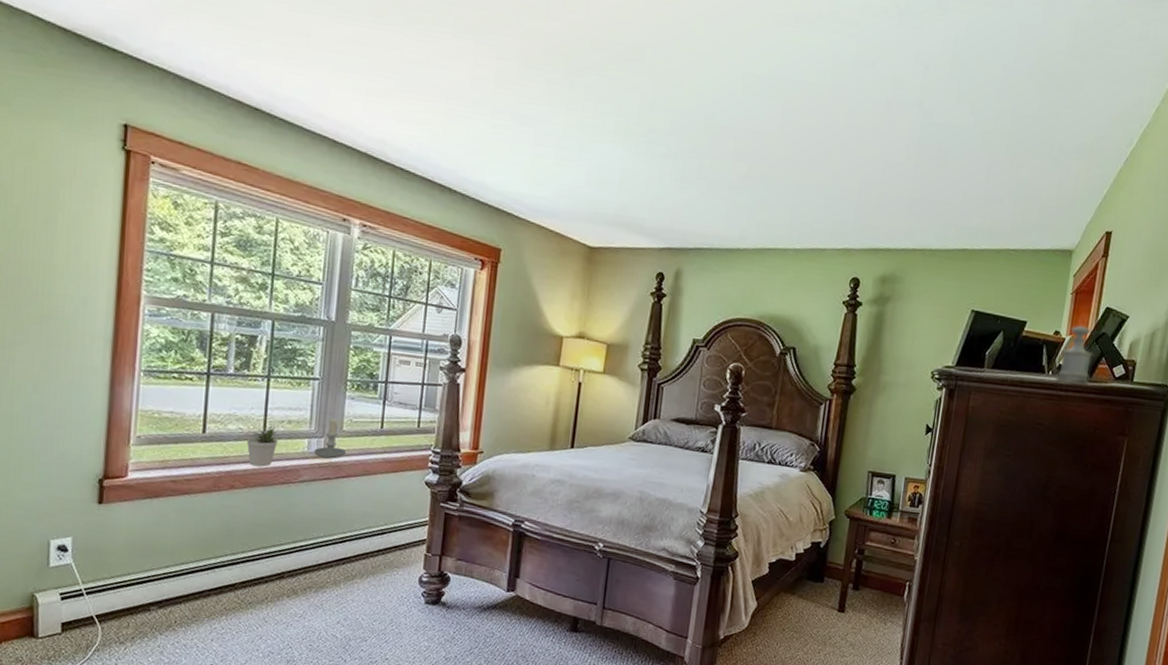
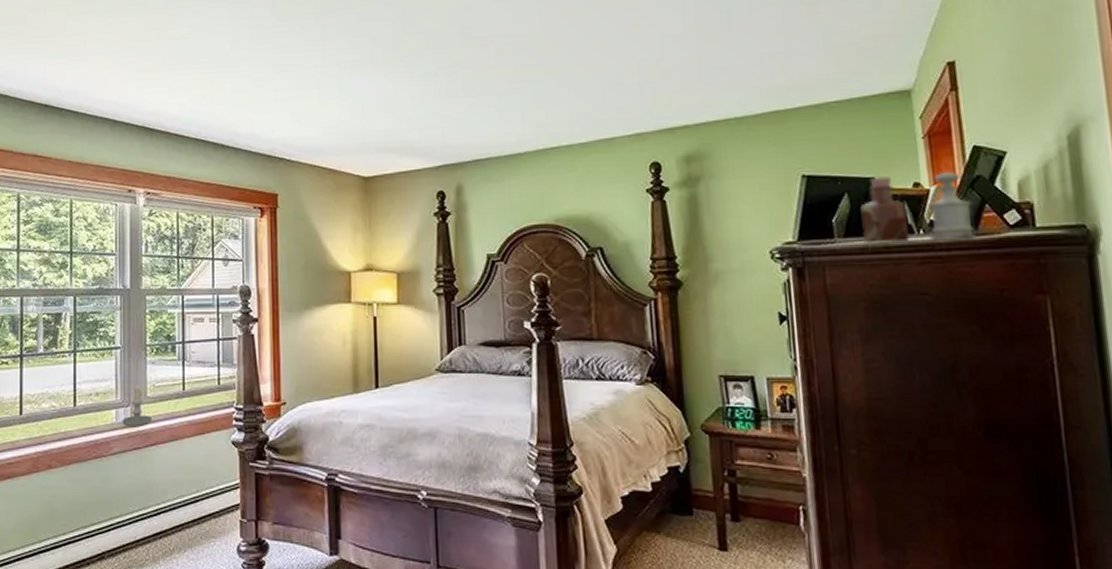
potted plant: present [246,424,281,467] -> none [59,398,90,443]
perfume bottle: none [1006,321,1045,379] -> present [860,176,910,243]

